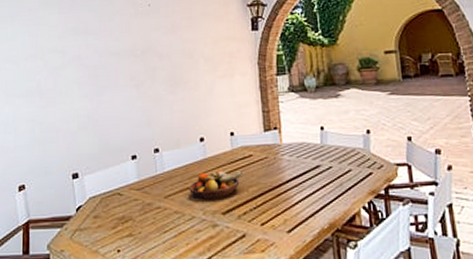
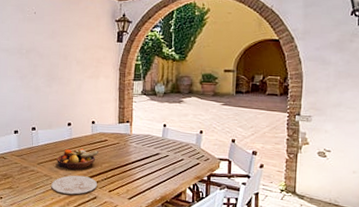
plate: none [185,207,246,235] -> present [51,175,98,195]

